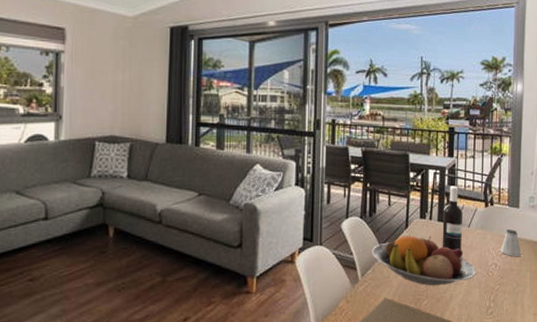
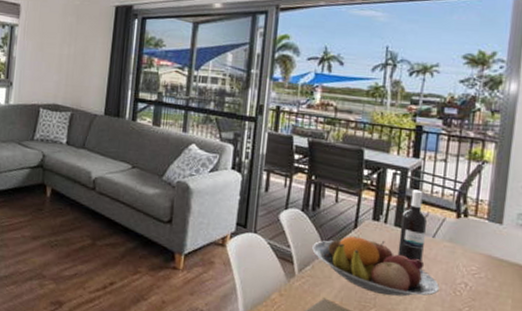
saltshaker: present [500,229,521,257] -> none [473,247,502,280]

